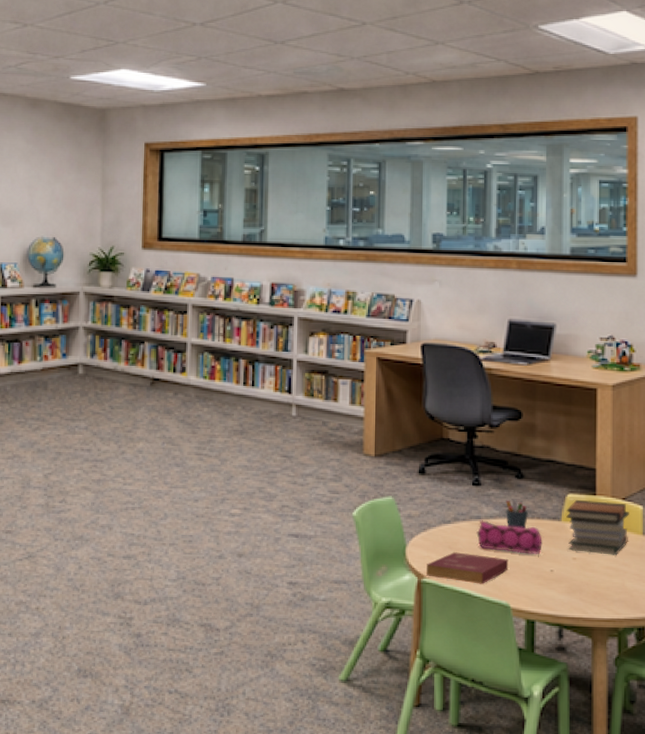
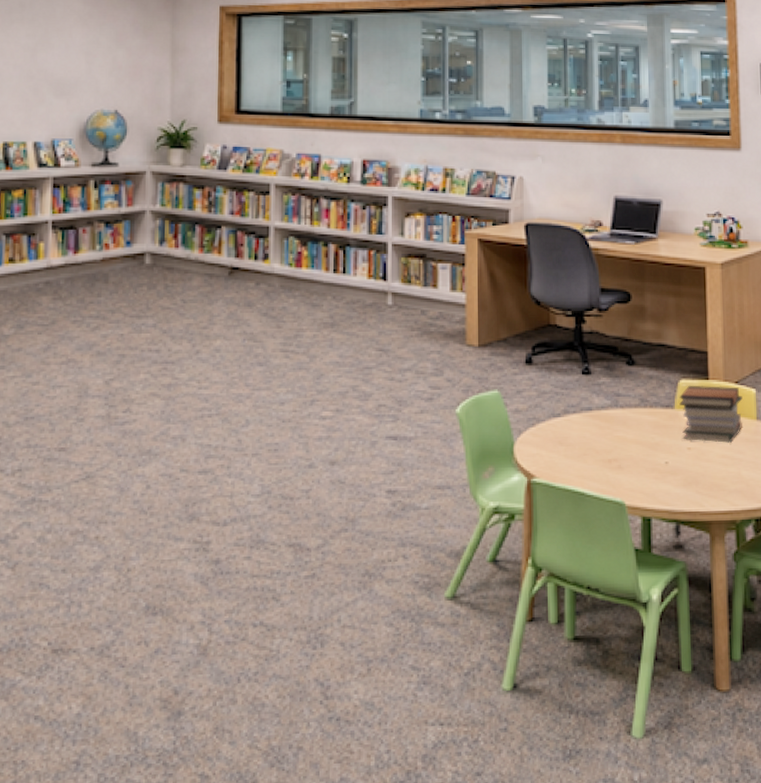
book: present [427,552,509,584] -> none [536,448,622,481]
pencil case: present [476,519,542,554] -> none [588,410,656,446]
pen holder: present [506,500,529,528] -> none [617,388,642,418]

